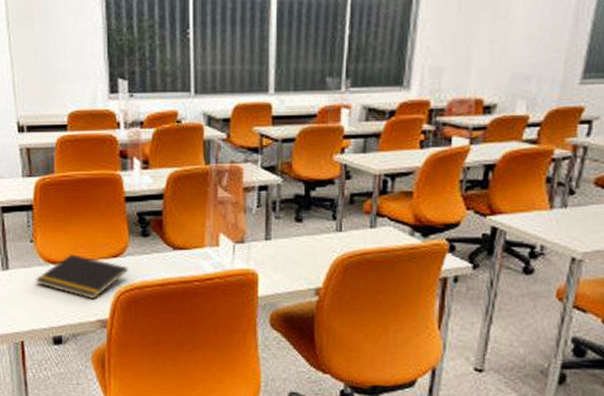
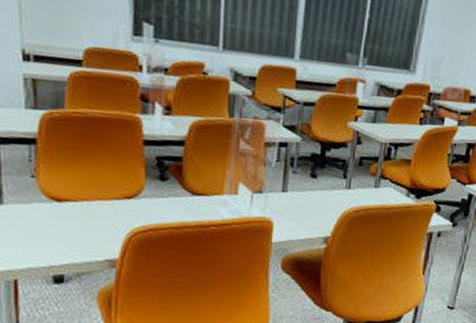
notepad: present [35,254,129,300] -> none [35,193,144,239]

